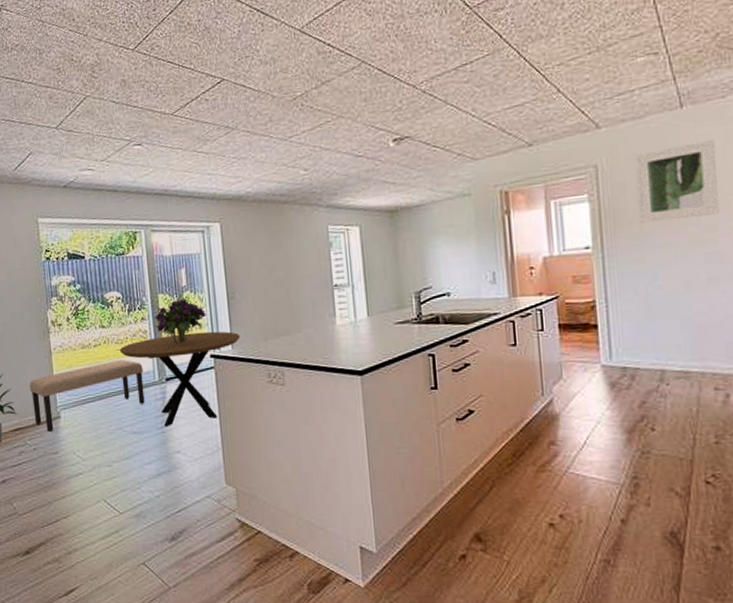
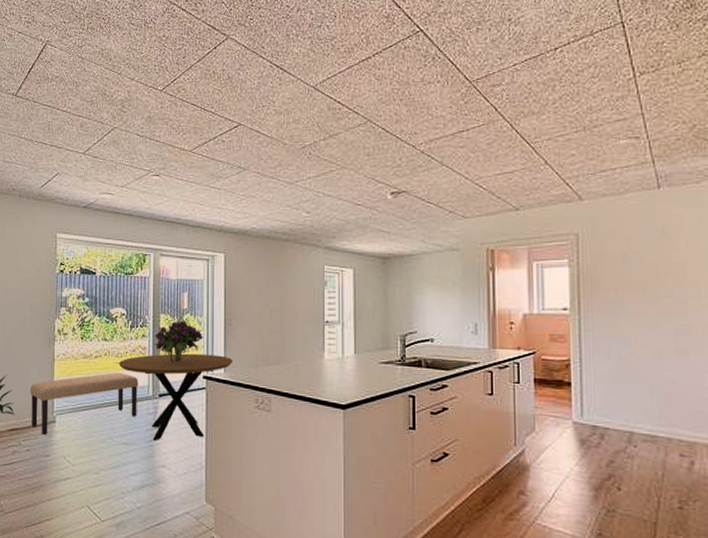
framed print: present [634,139,719,223] -> none [613,220,690,291]

